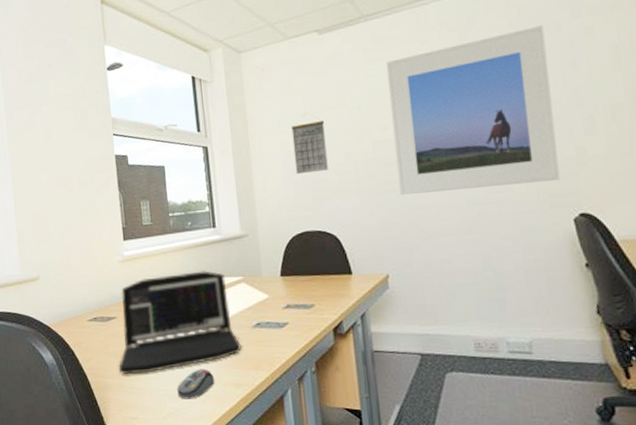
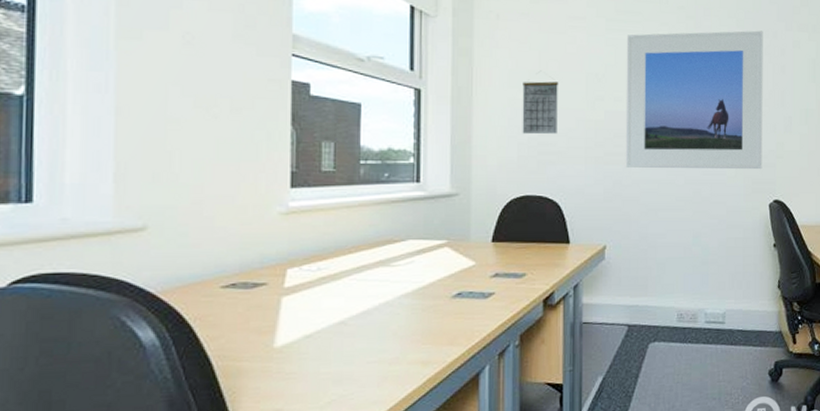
laptop: present [119,271,243,374] -> none [263,231,437,355]
computer mouse: present [177,368,215,399] -> none [345,345,397,383]

